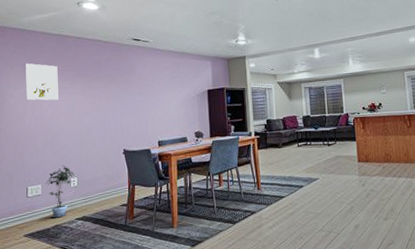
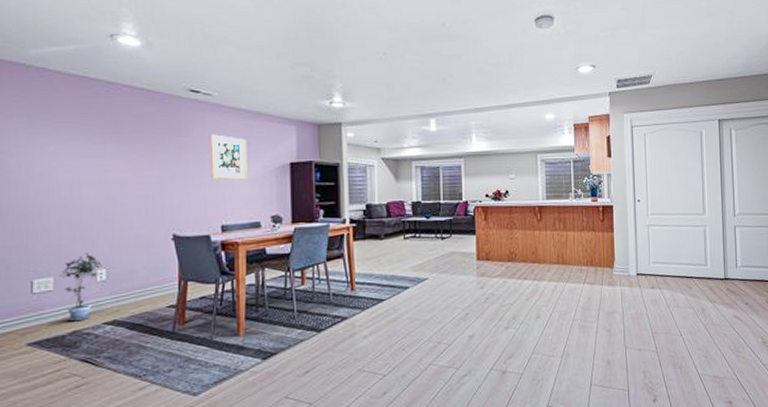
wall art: present [26,63,59,101] -> none [32,112,80,166]
wall art: none [149,71,176,106] -> present [211,134,248,180]

